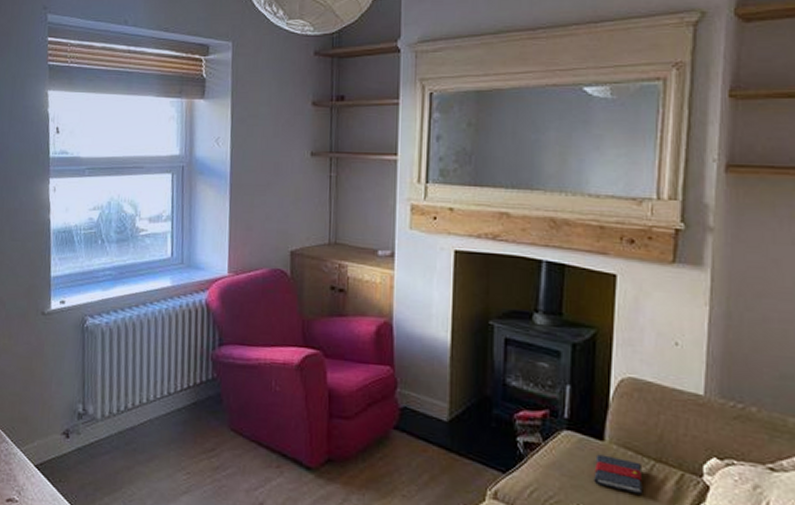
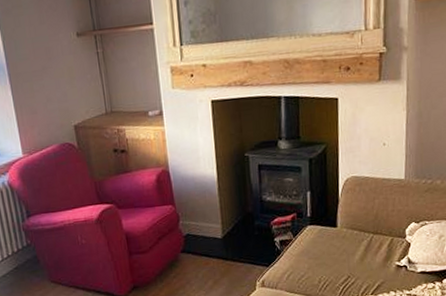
book: present [594,454,643,495] -> none [331,237,366,261]

